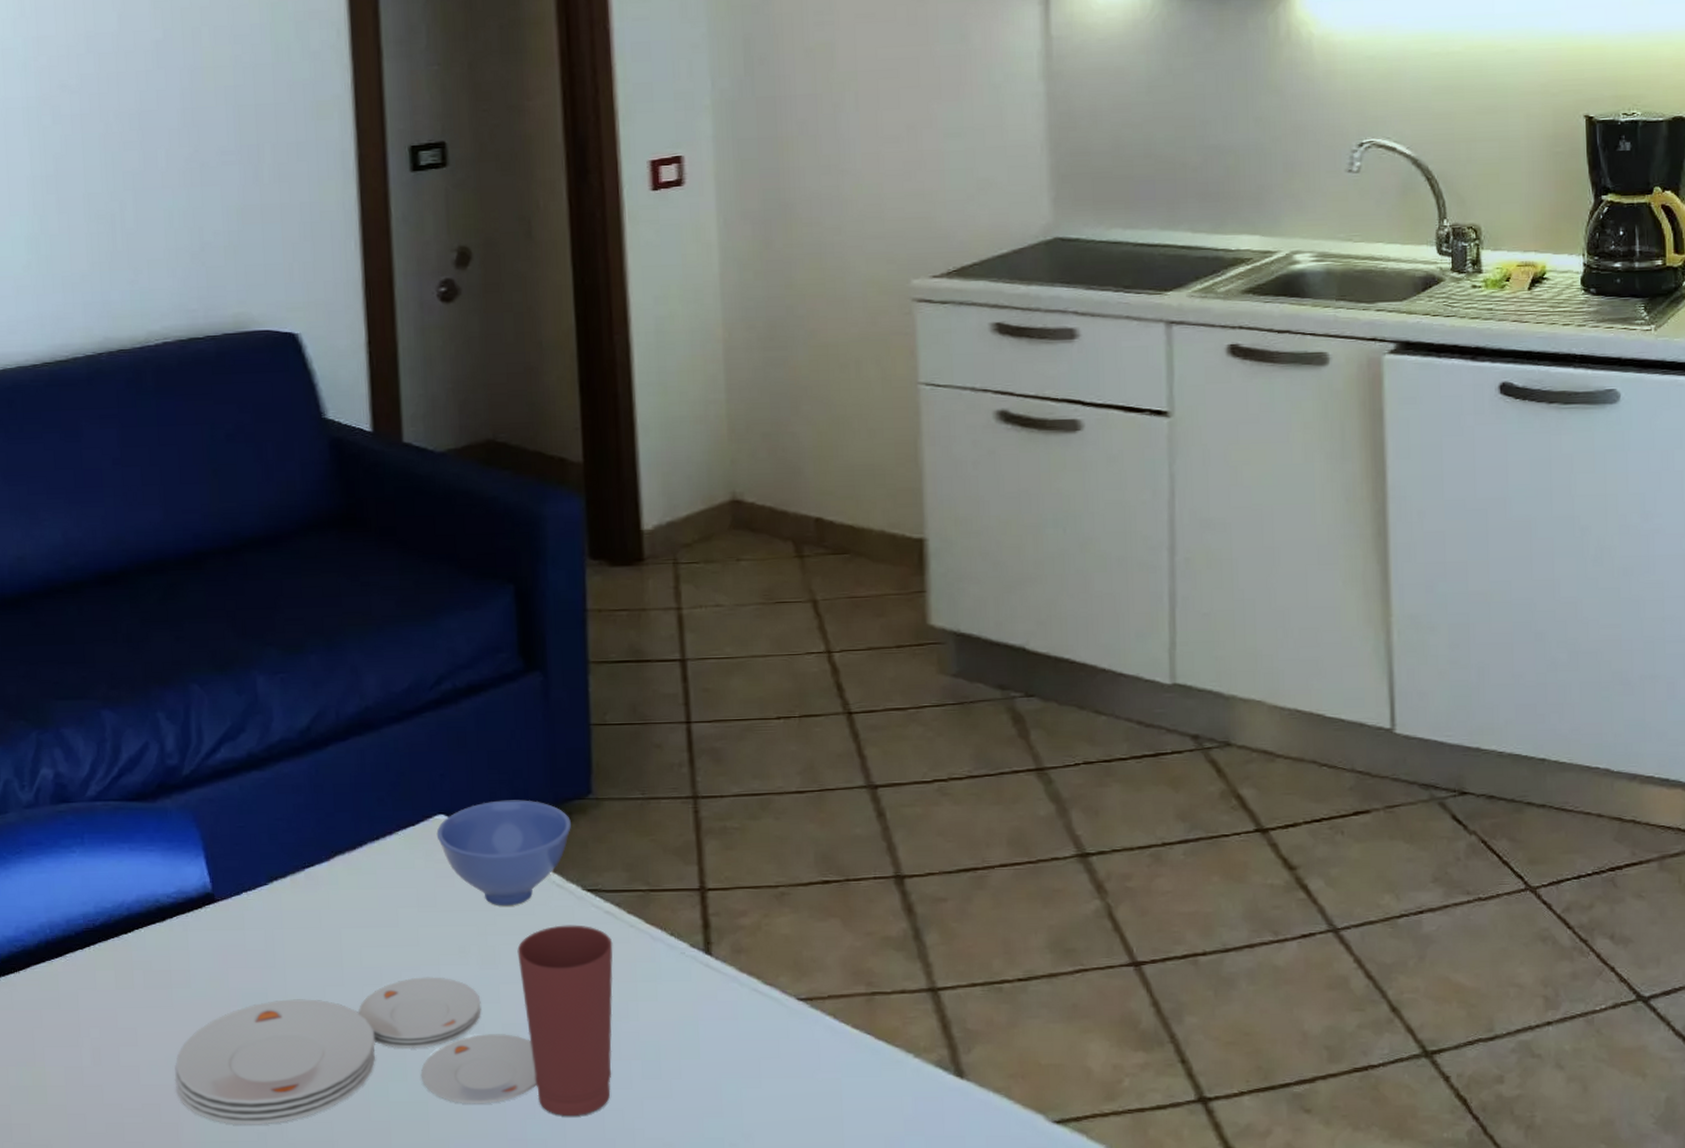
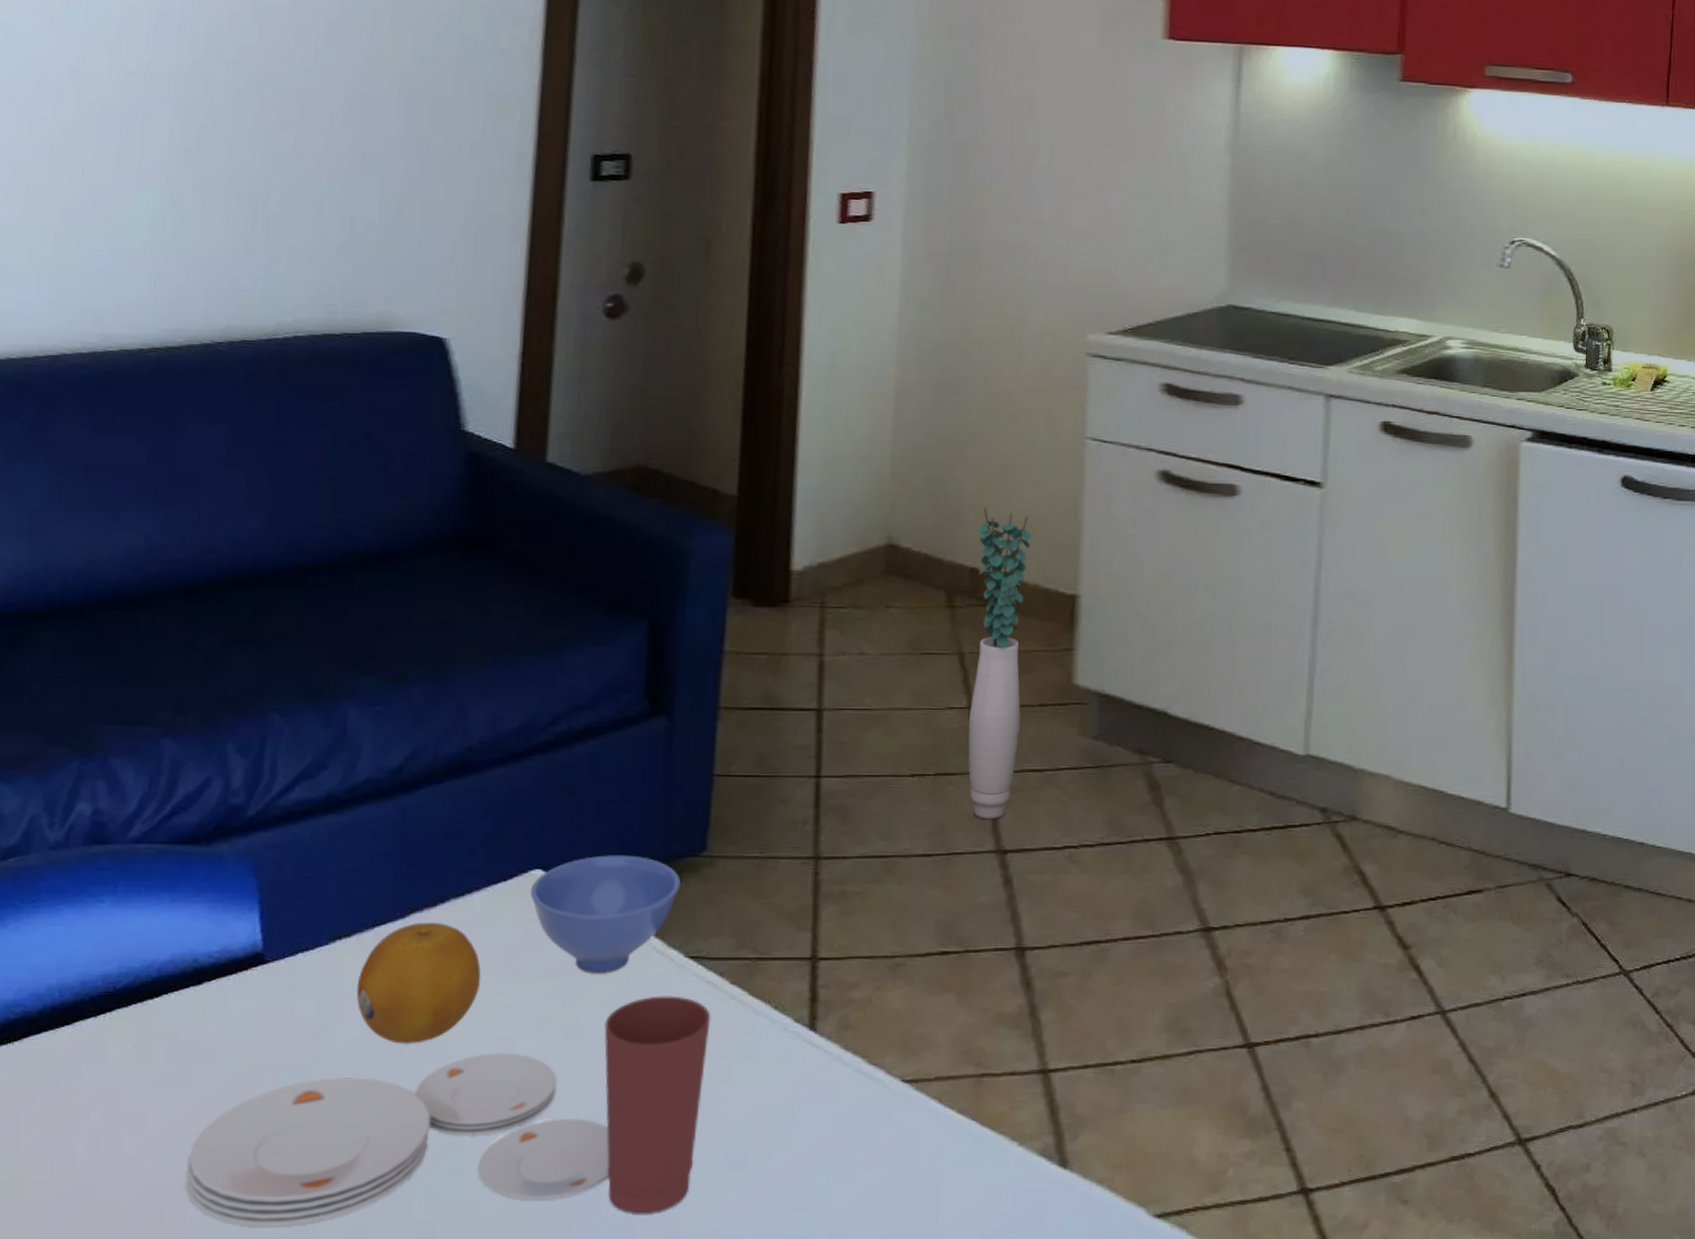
fruit: none [296,864,403,970] -> present [356,923,481,1044]
vase: none [819,459,879,757] -> present [968,508,1032,820]

